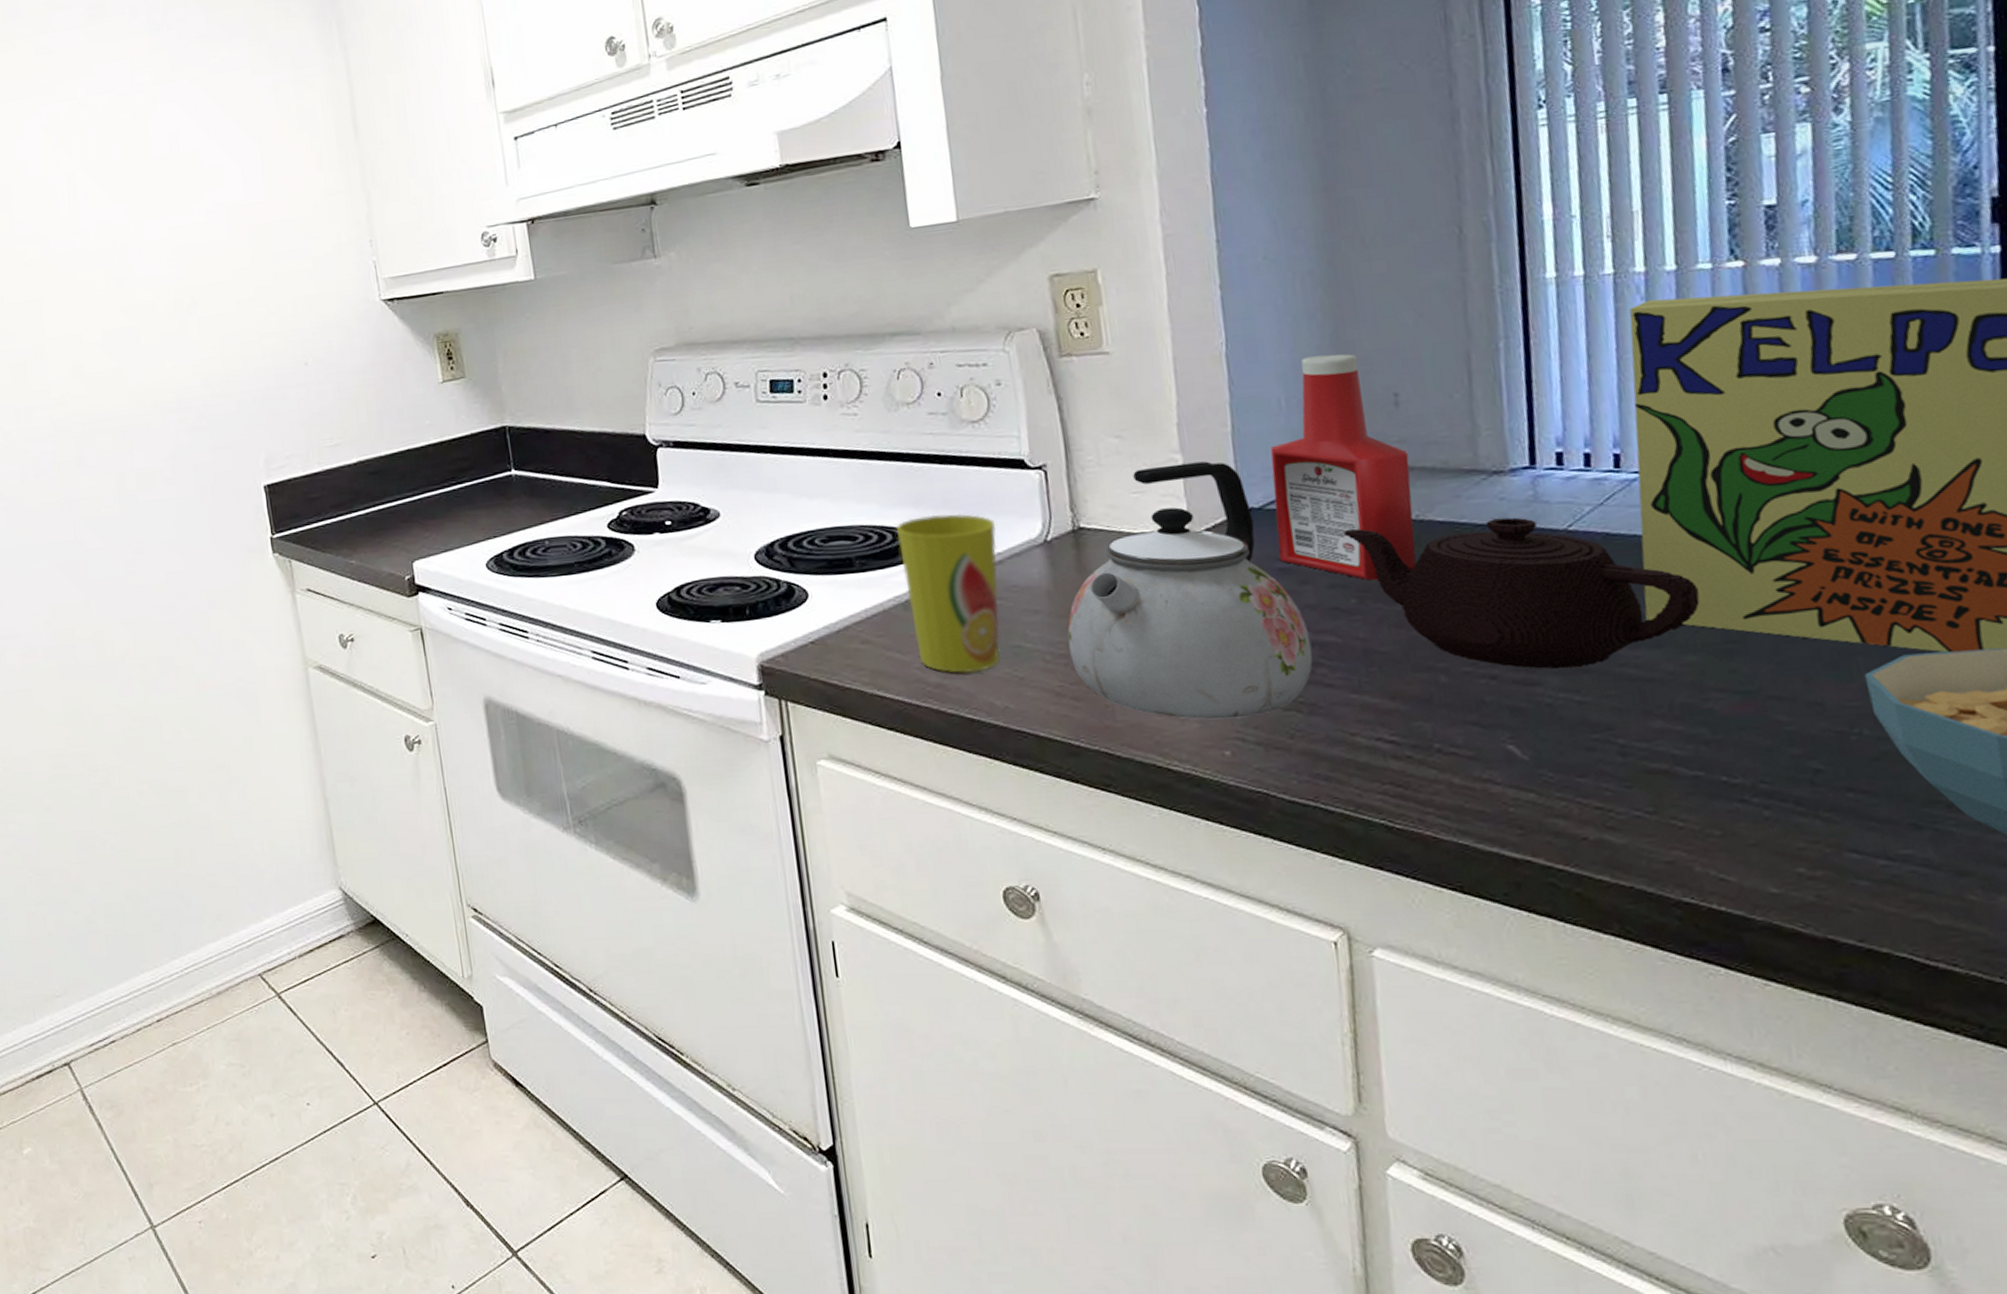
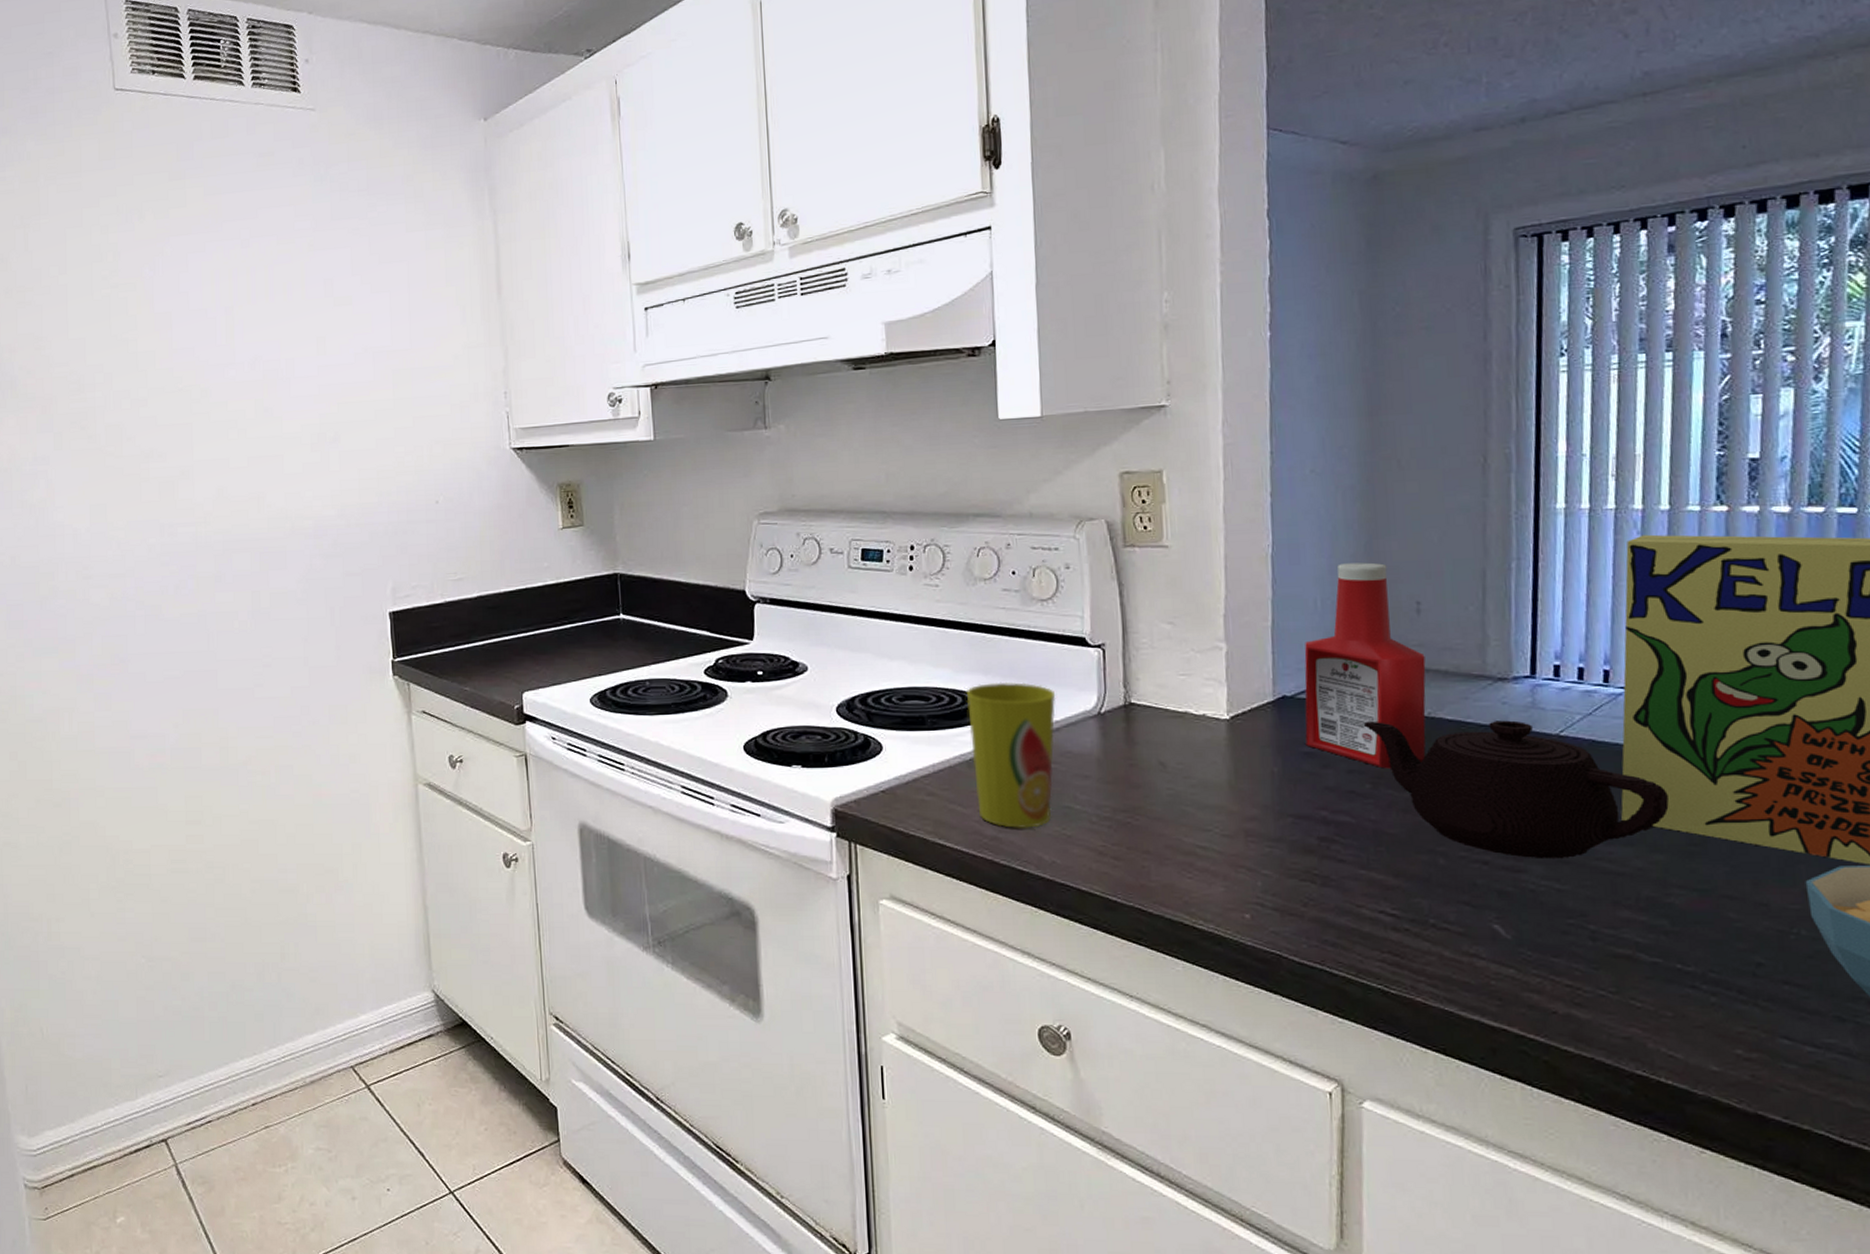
kettle: present [1067,461,1313,720] -> none [1113,651,1329,885]

